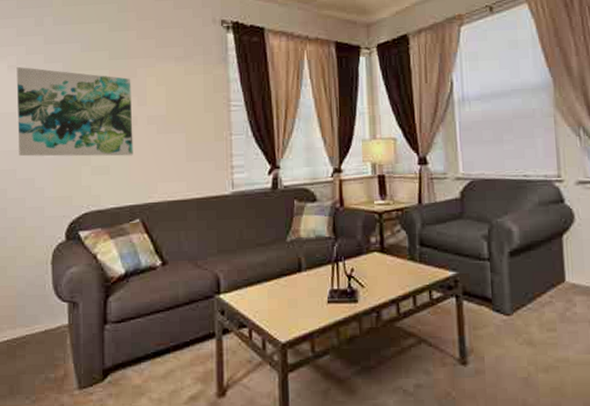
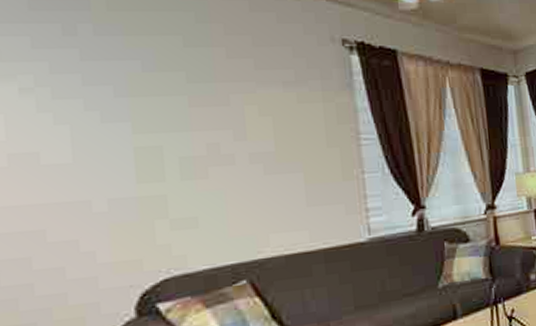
wall art: present [16,66,133,157] -> none [35,89,232,212]

